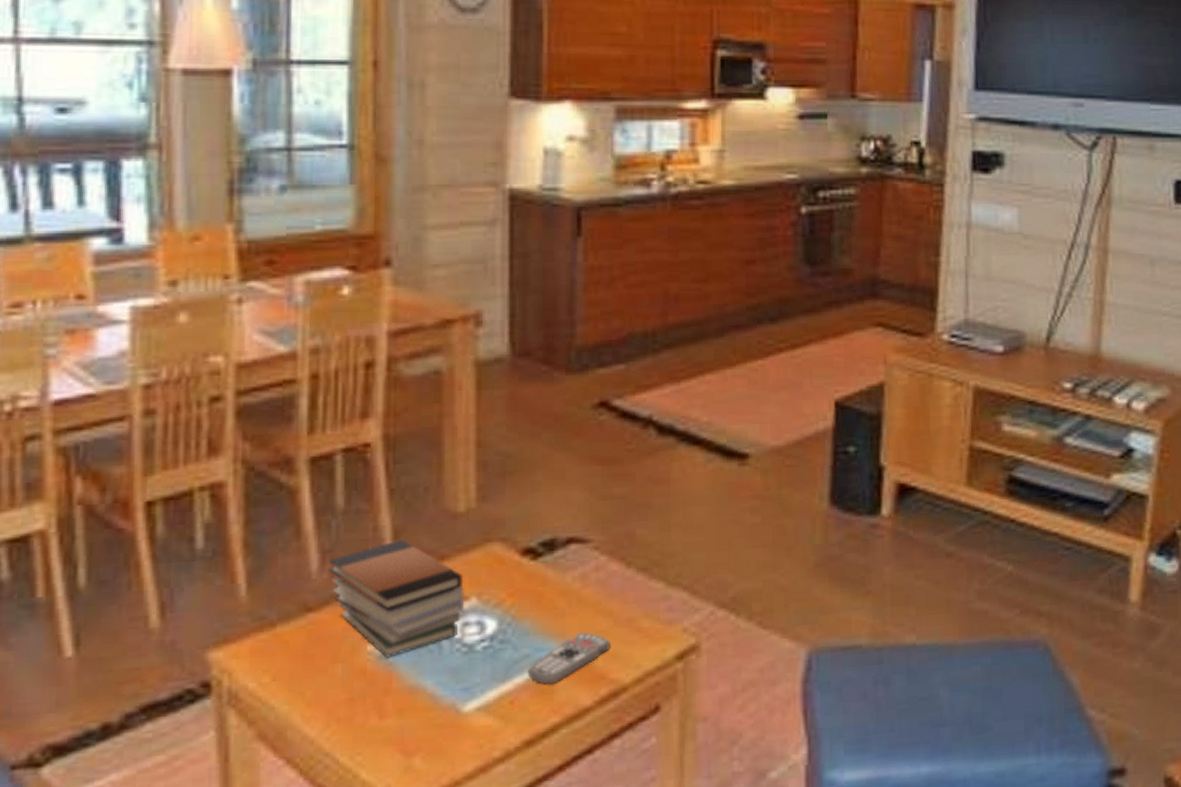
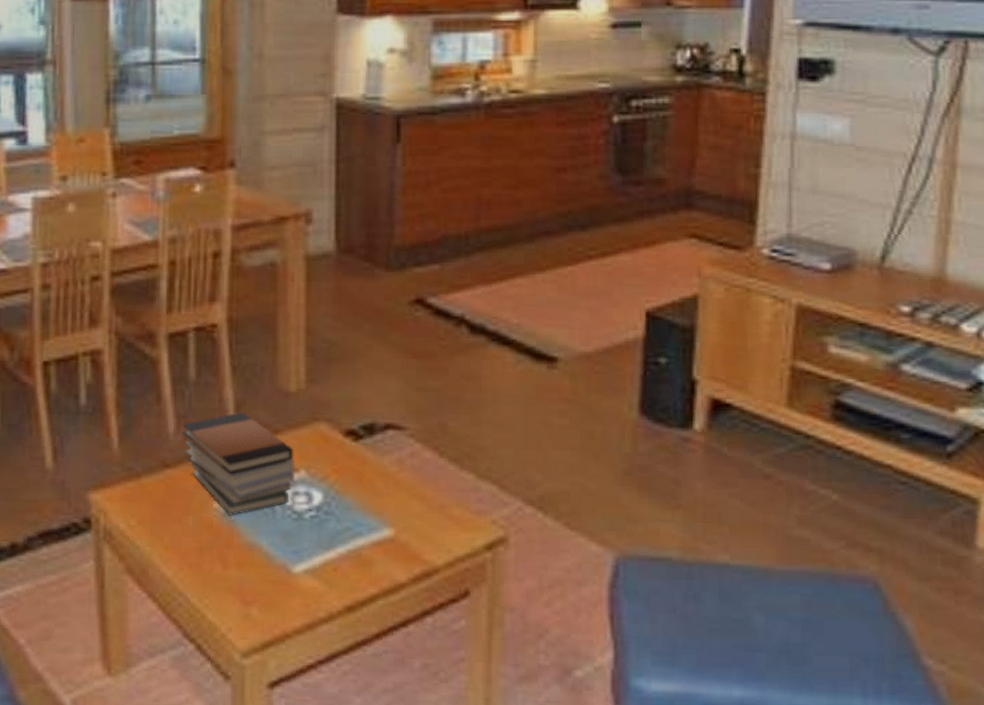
remote control: present [528,631,611,685] -> none [349,512,424,557]

